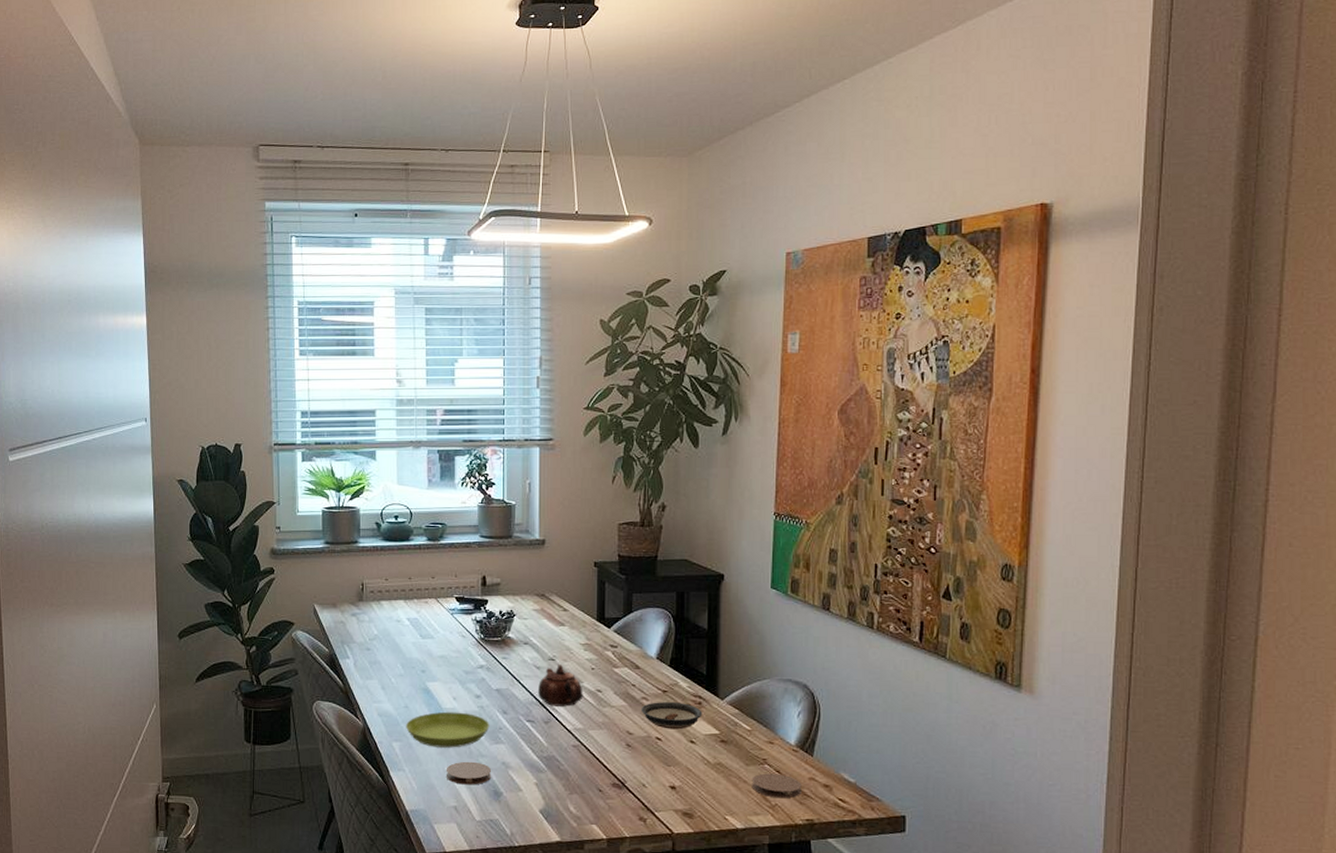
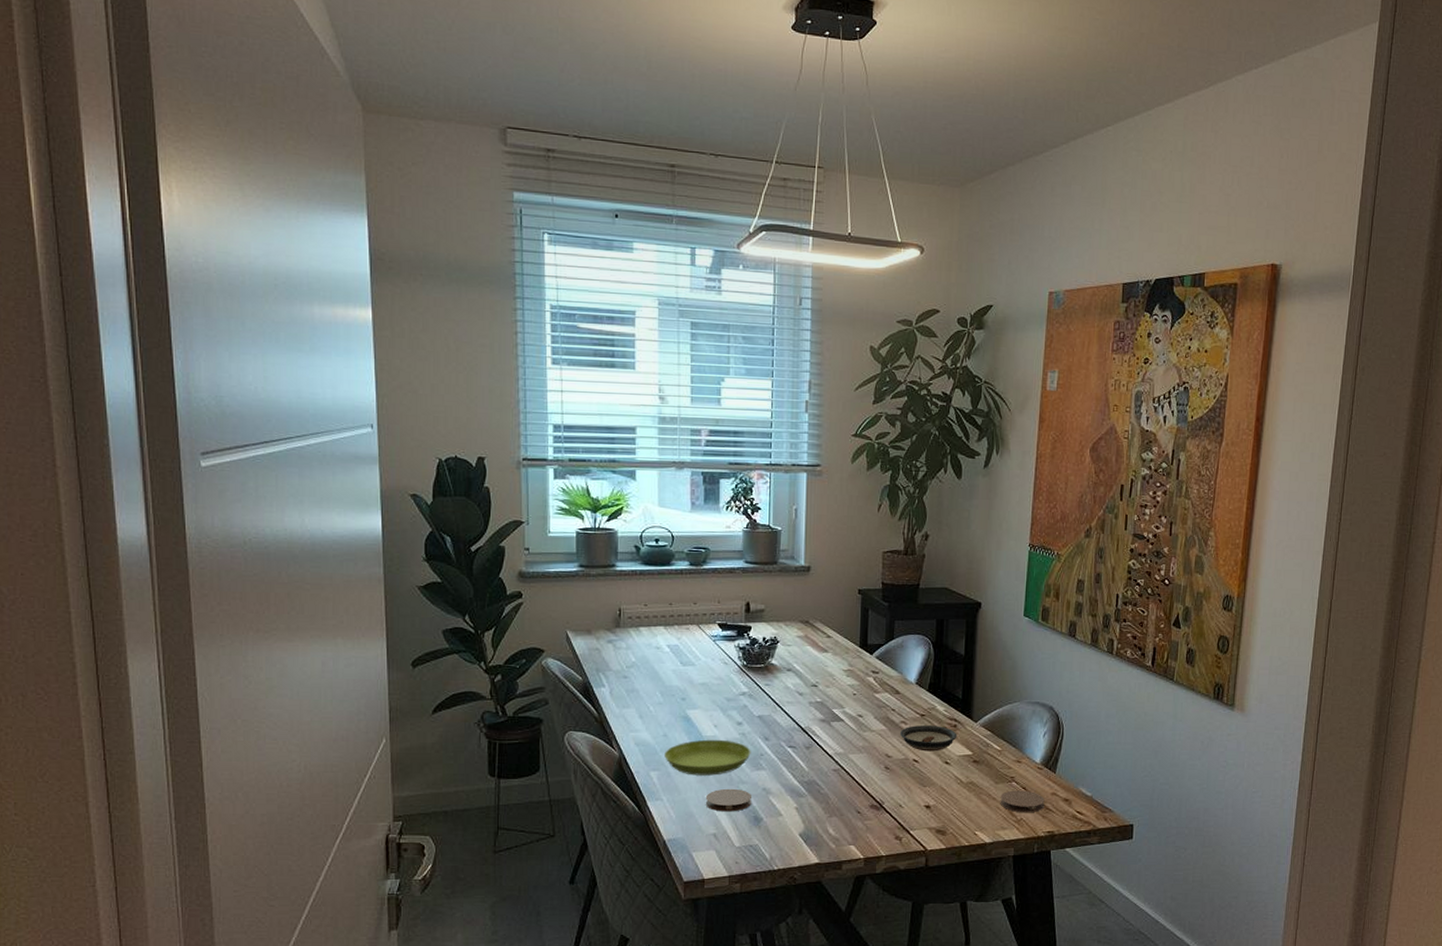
teapot: present [538,664,583,707] -> none [800,691,845,732]

